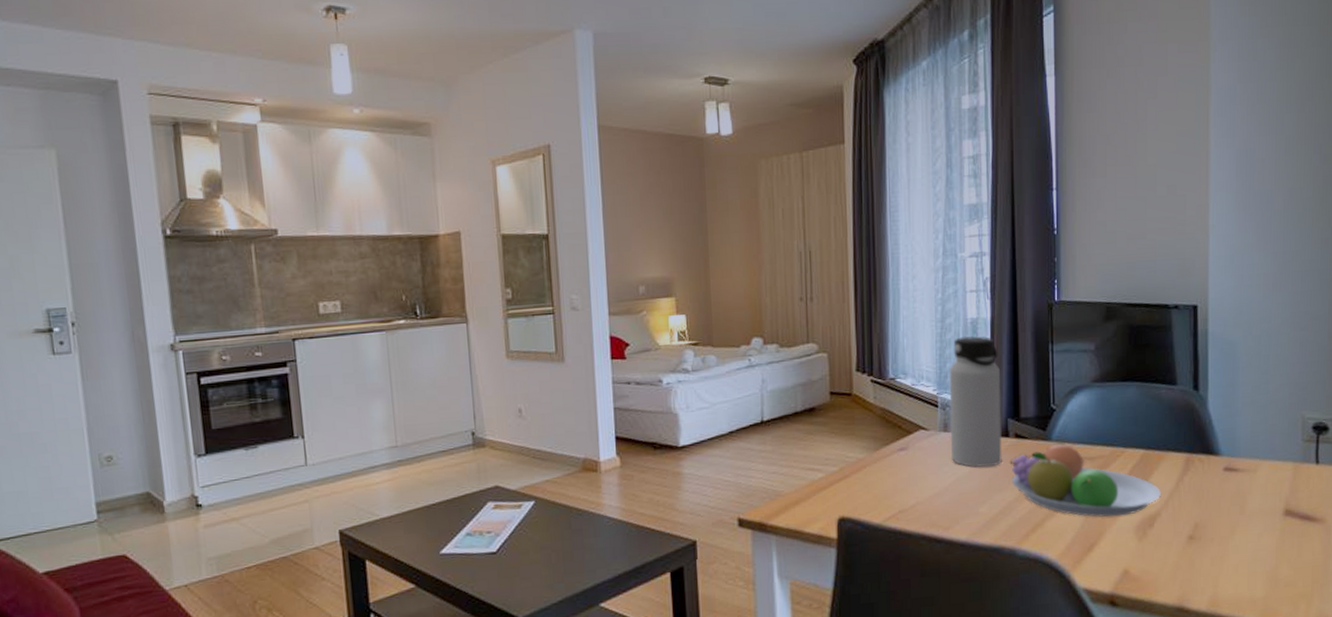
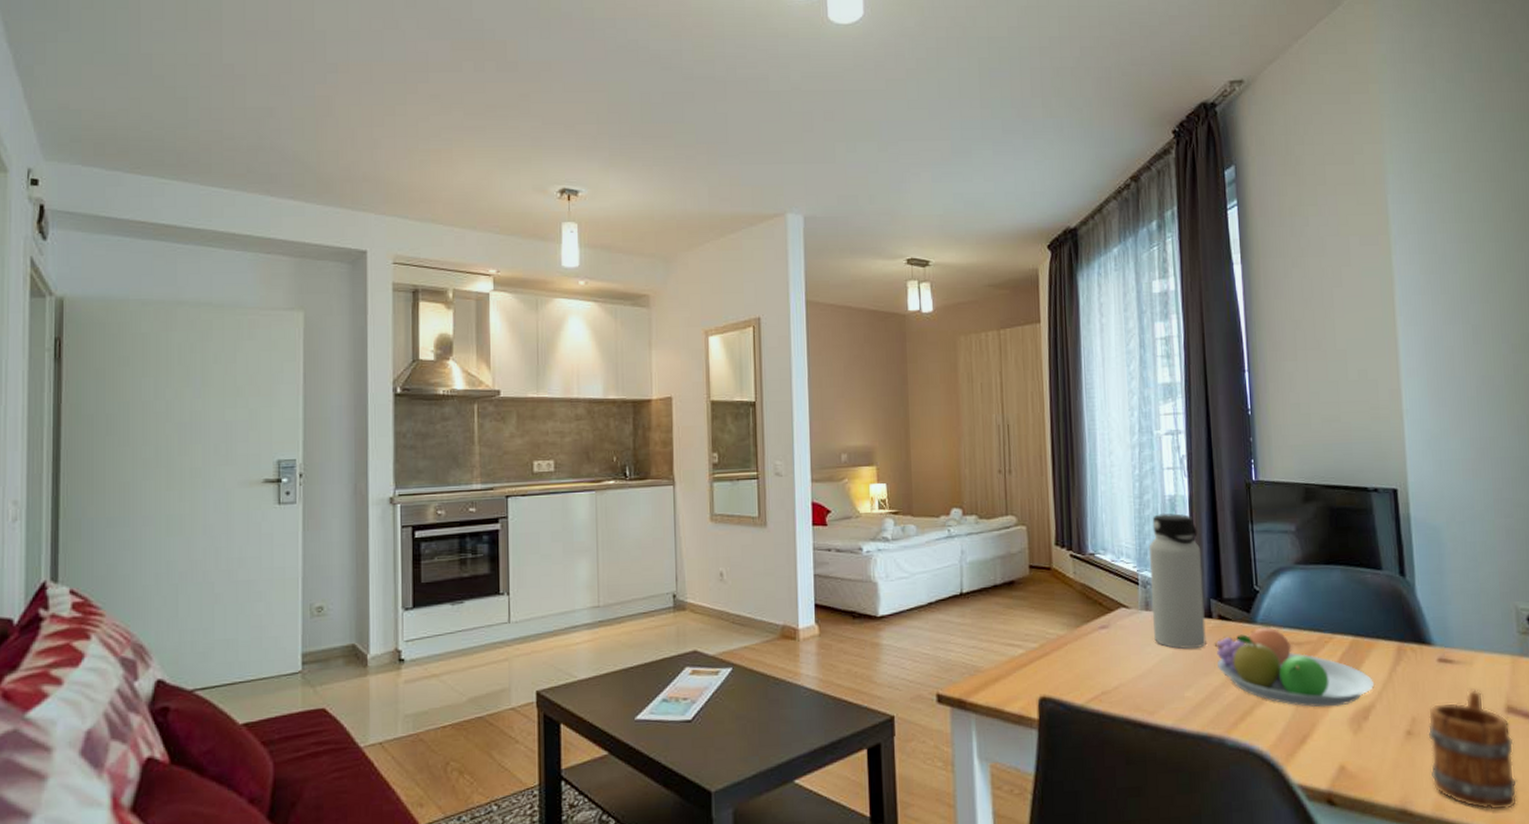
mug: none [1208,495,1289,605] -> present [1427,690,1517,811]

